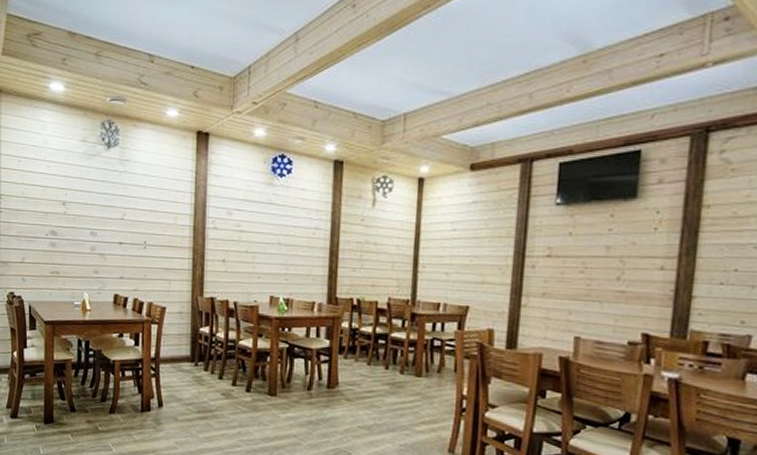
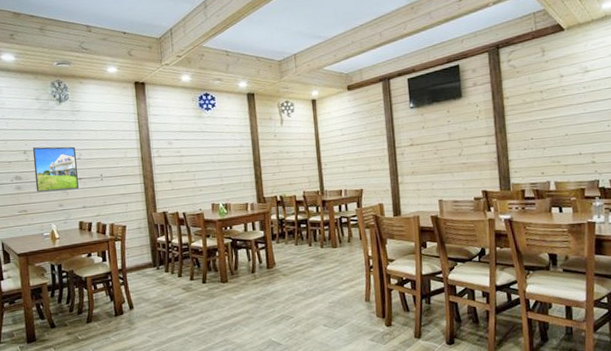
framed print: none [71,199,120,256] -> present [32,146,79,192]

